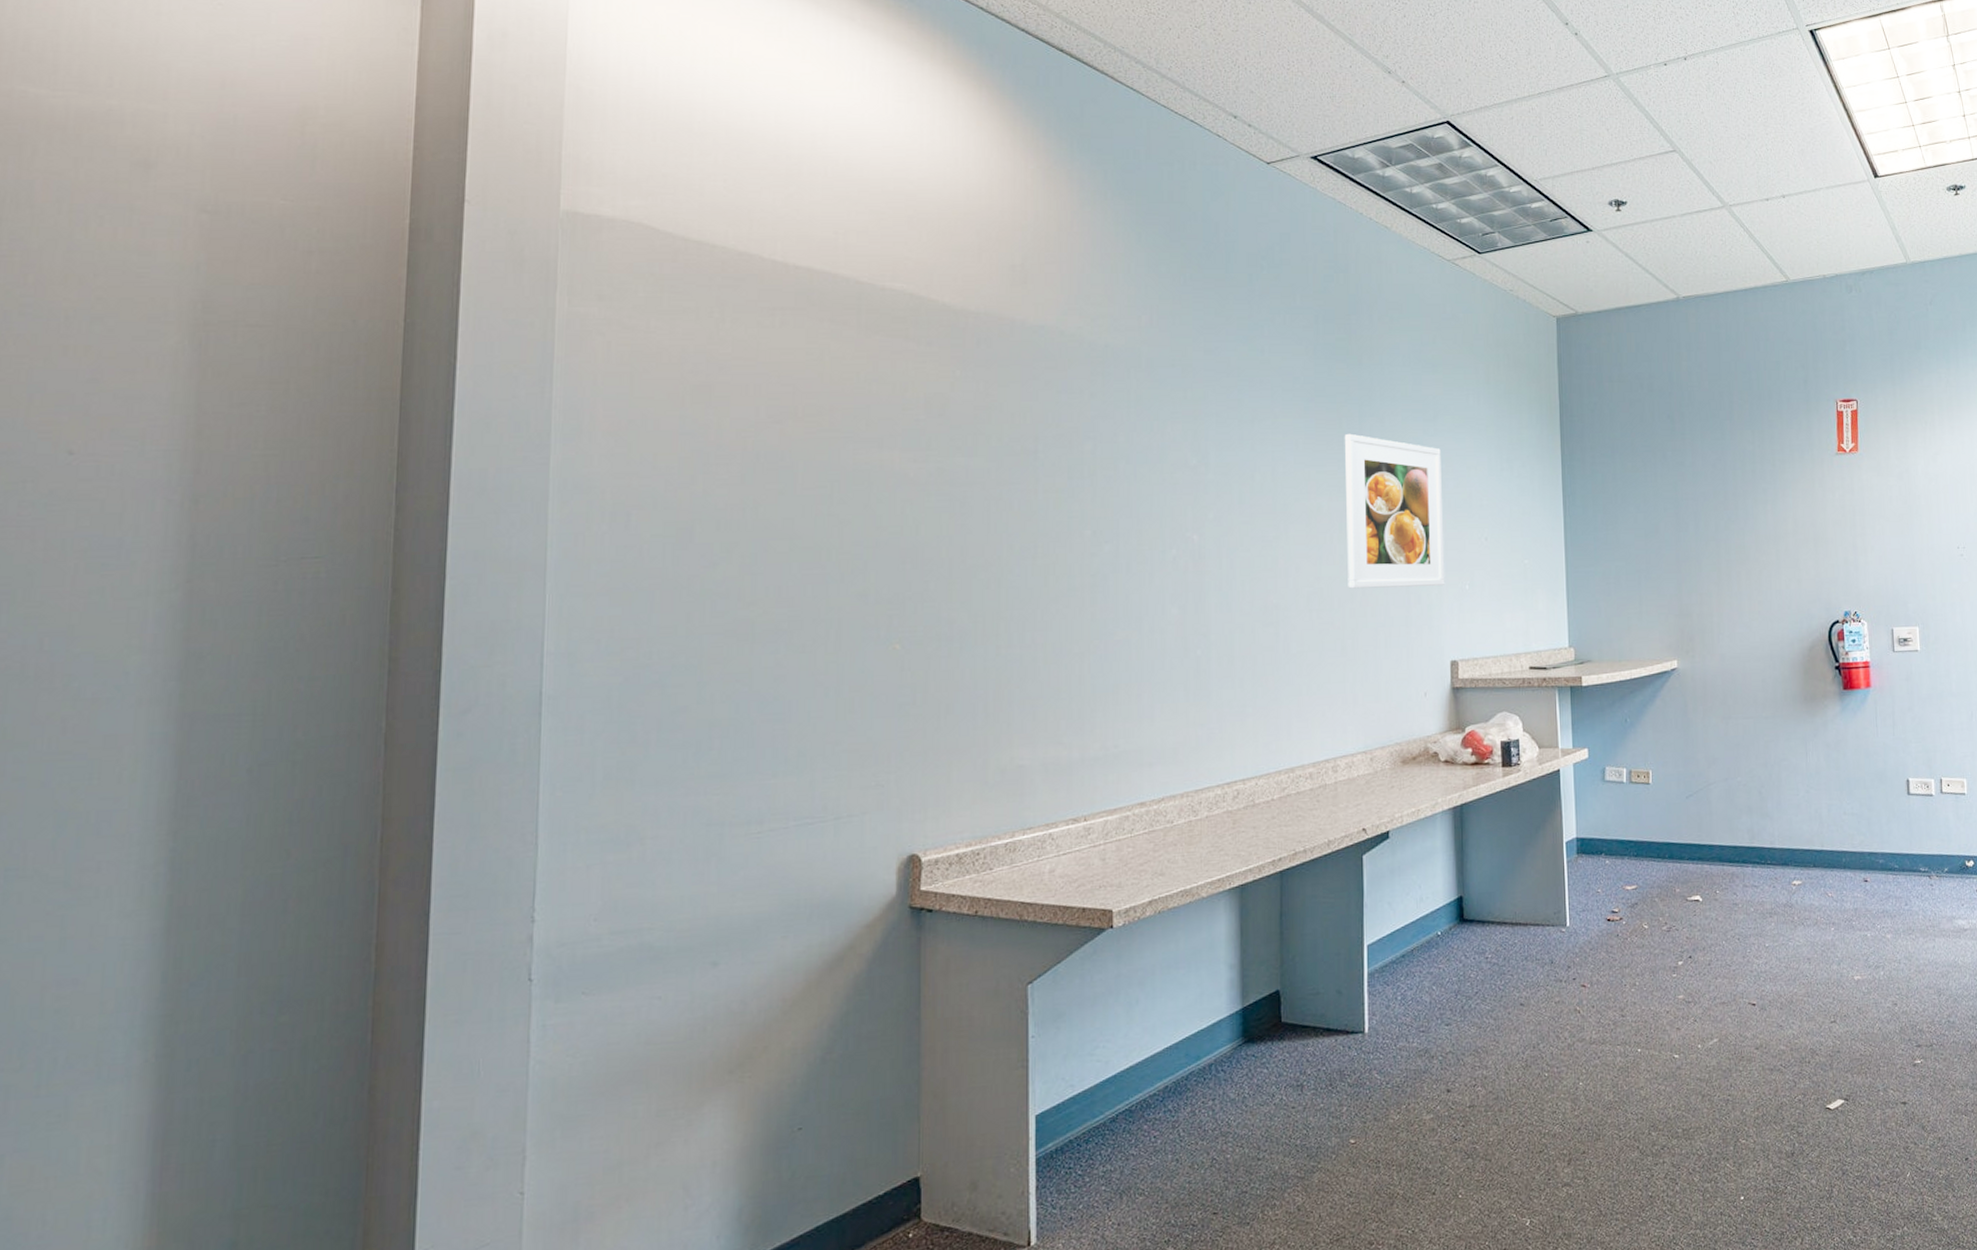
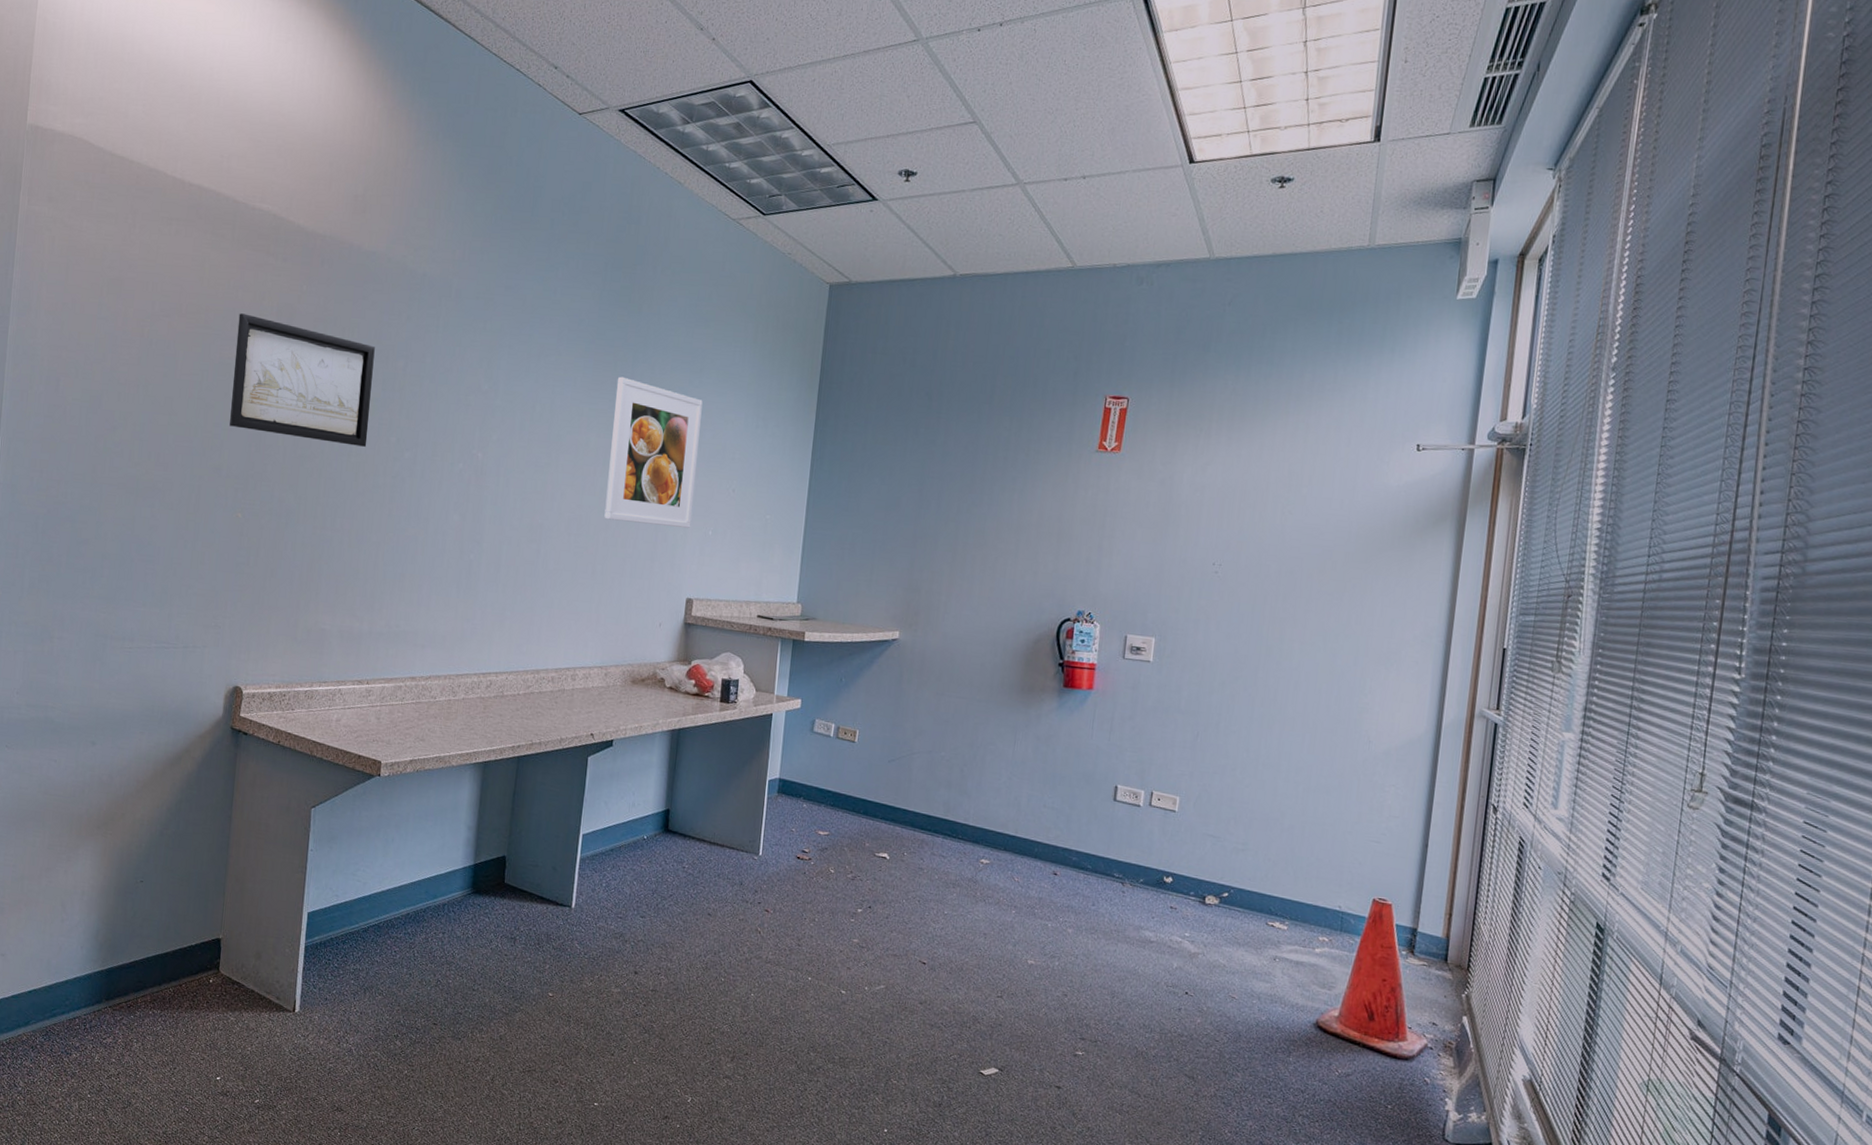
wall art: none [873,410,1056,546] -> present [230,313,375,447]

